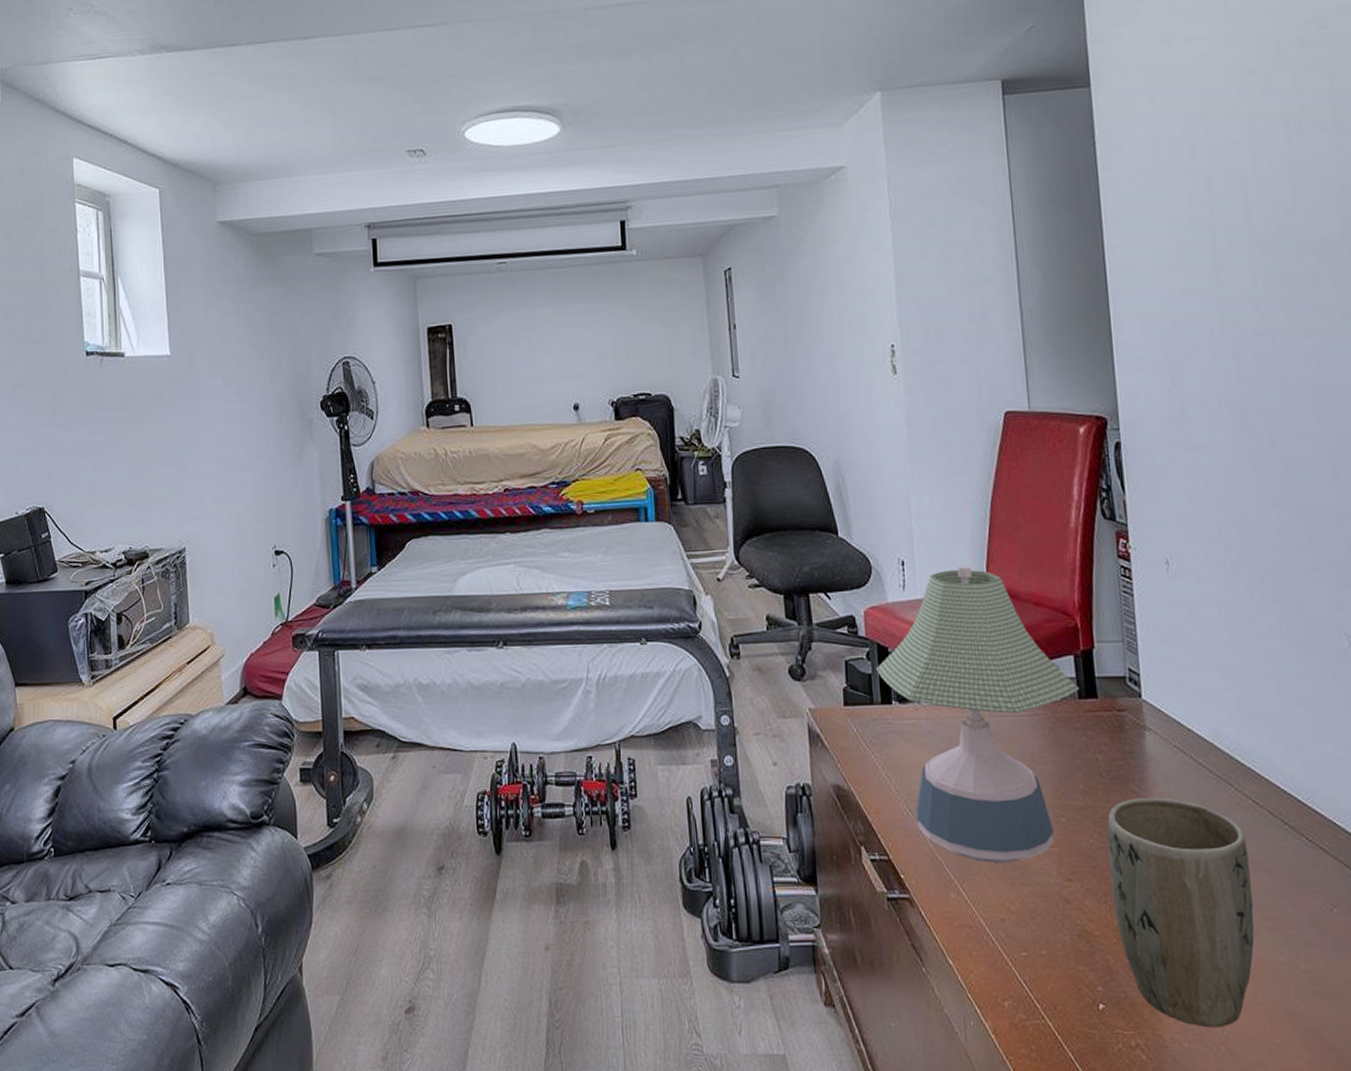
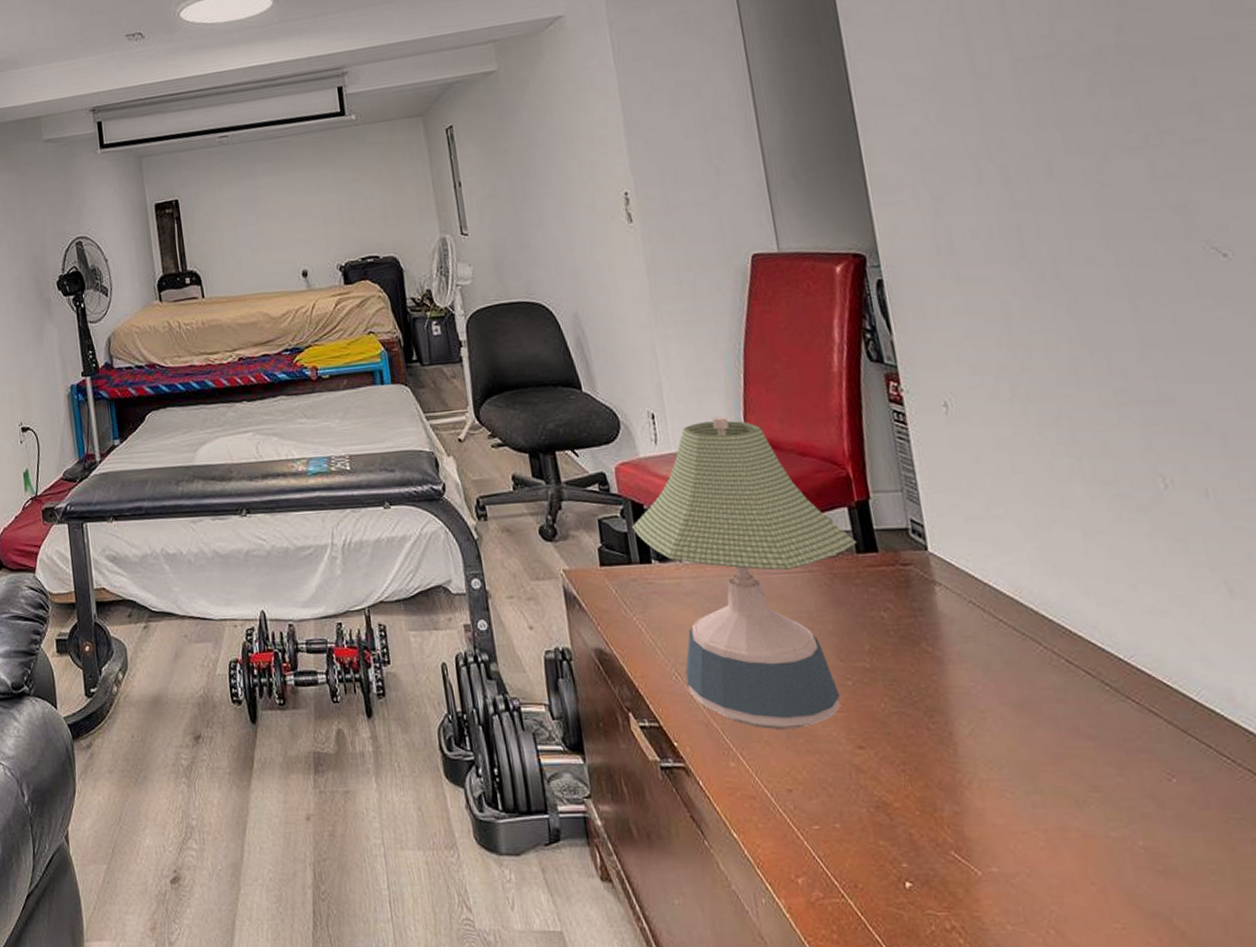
plant pot: present [1107,797,1255,1028] -> none [899,657,1081,910]

